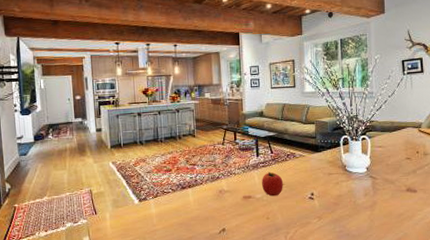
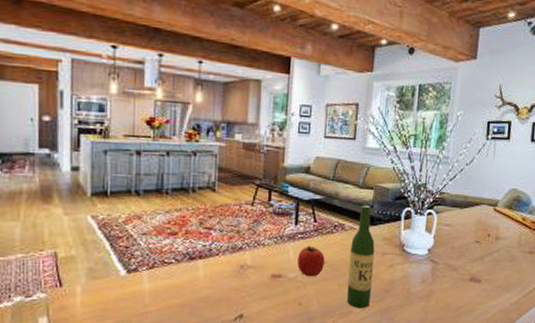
wine bottle: none [302,136,324,220] -> present [346,205,375,309]

